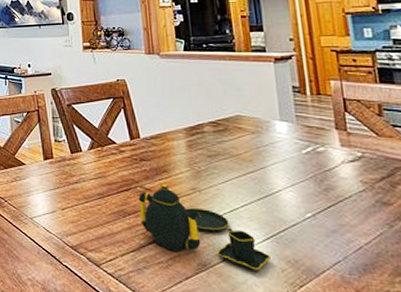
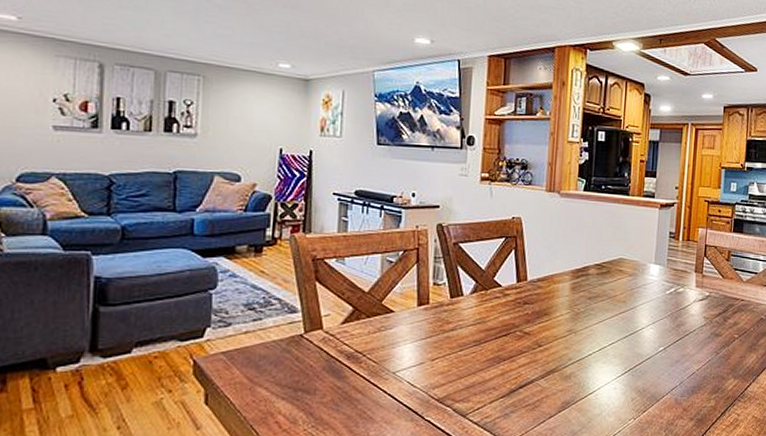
teapot: present [138,183,272,272] -> none [514,327,626,403]

